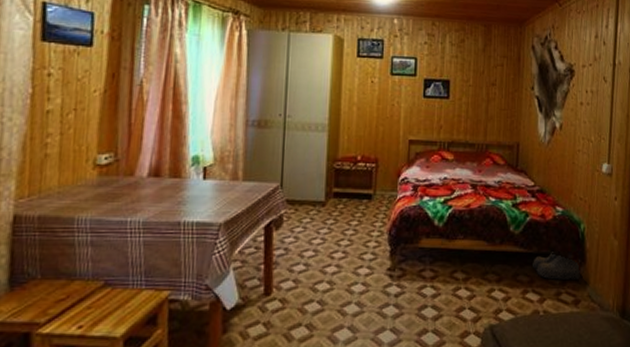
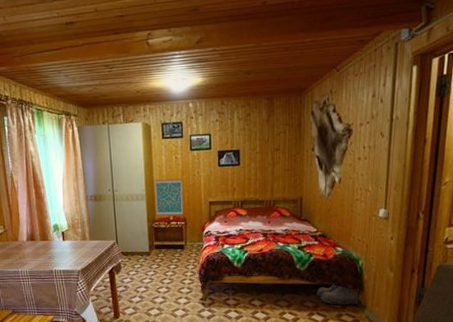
wall art: none [340,107,377,155] -> present [154,178,184,216]

